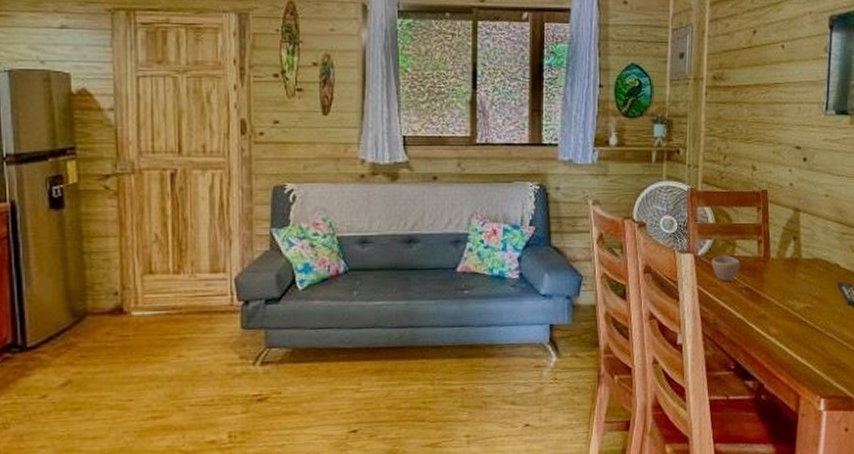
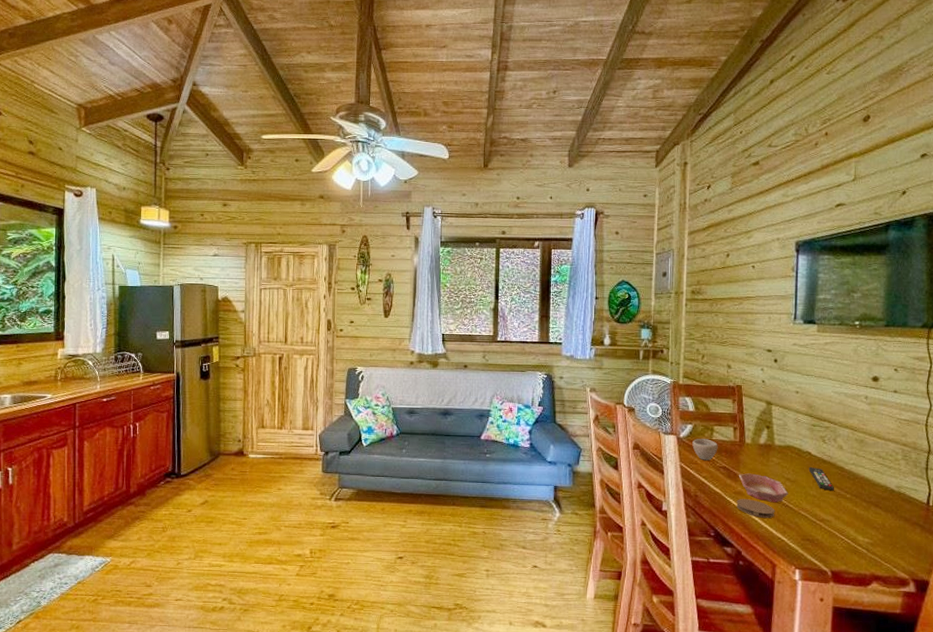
coaster: none [759,323,801,344] -> present [736,499,775,518]
bowl: none [763,293,815,326] -> present [739,473,788,503]

